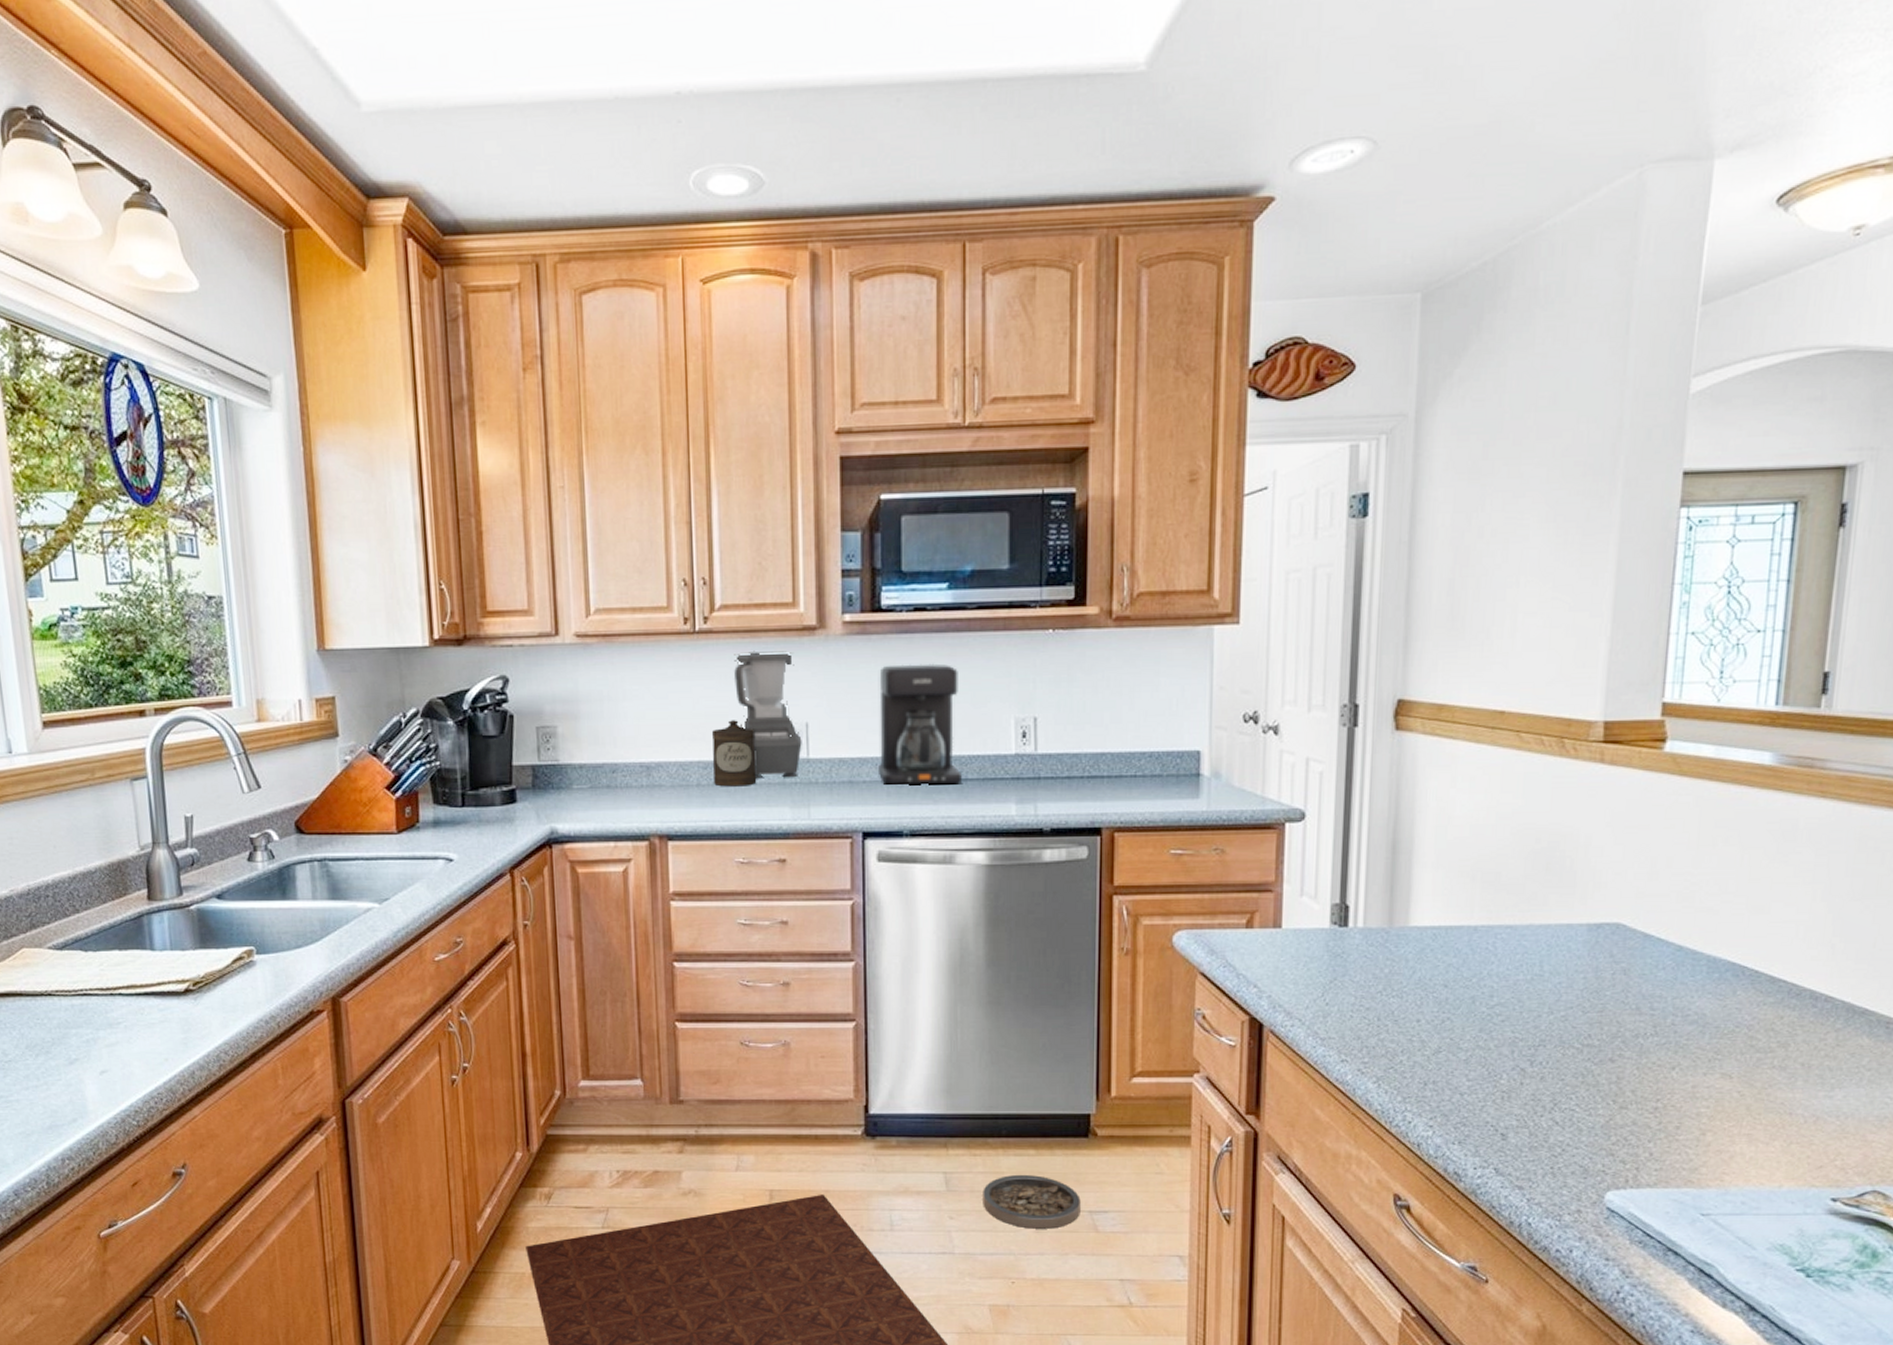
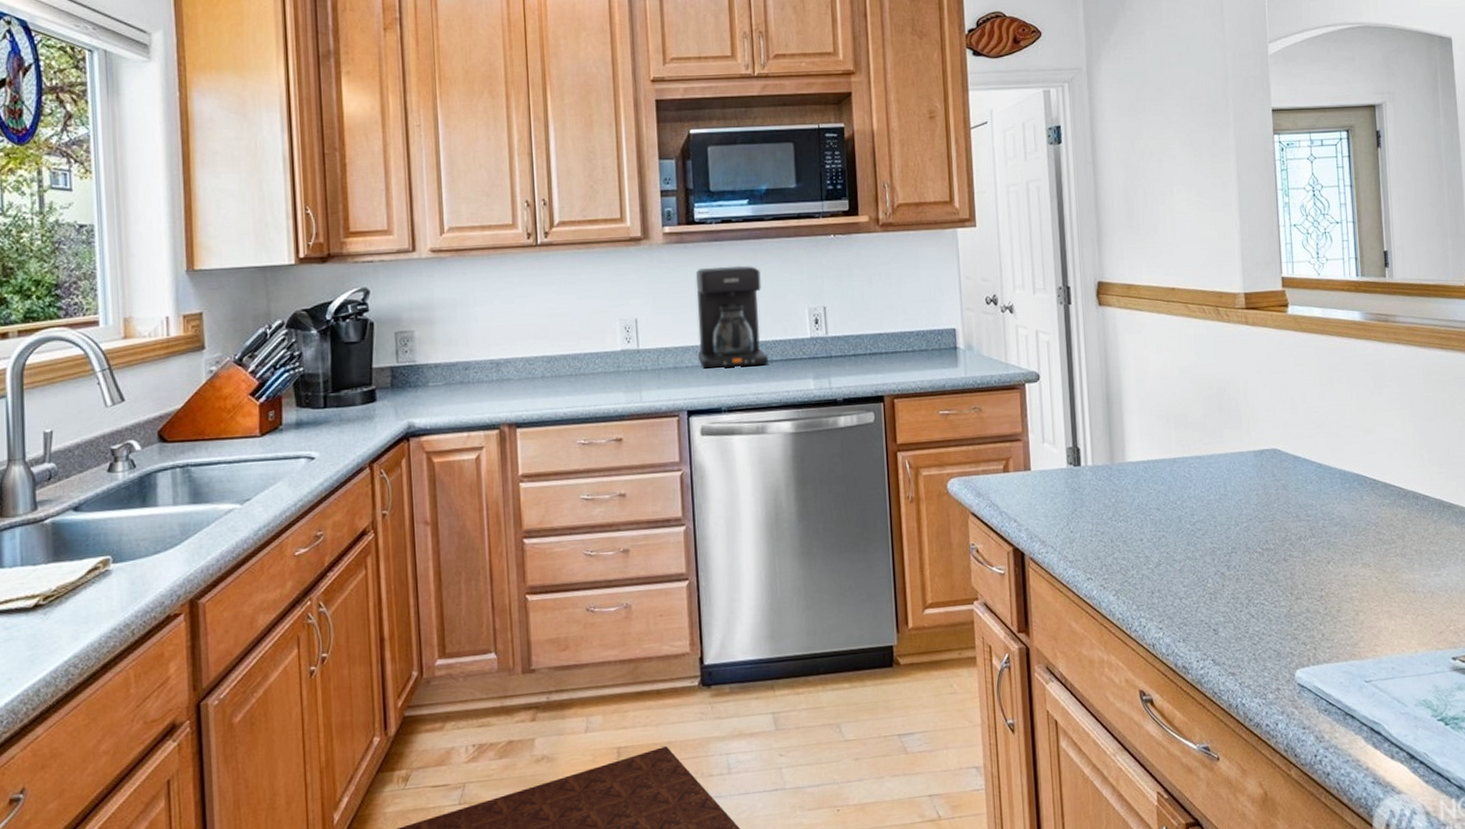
canister: present [712,720,757,787] -> none [554,319,595,378]
blender: present [734,652,802,779] -> none [572,260,633,369]
pet bowl: present [983,1174,1081,1229] -> none [807,706,891,757]

